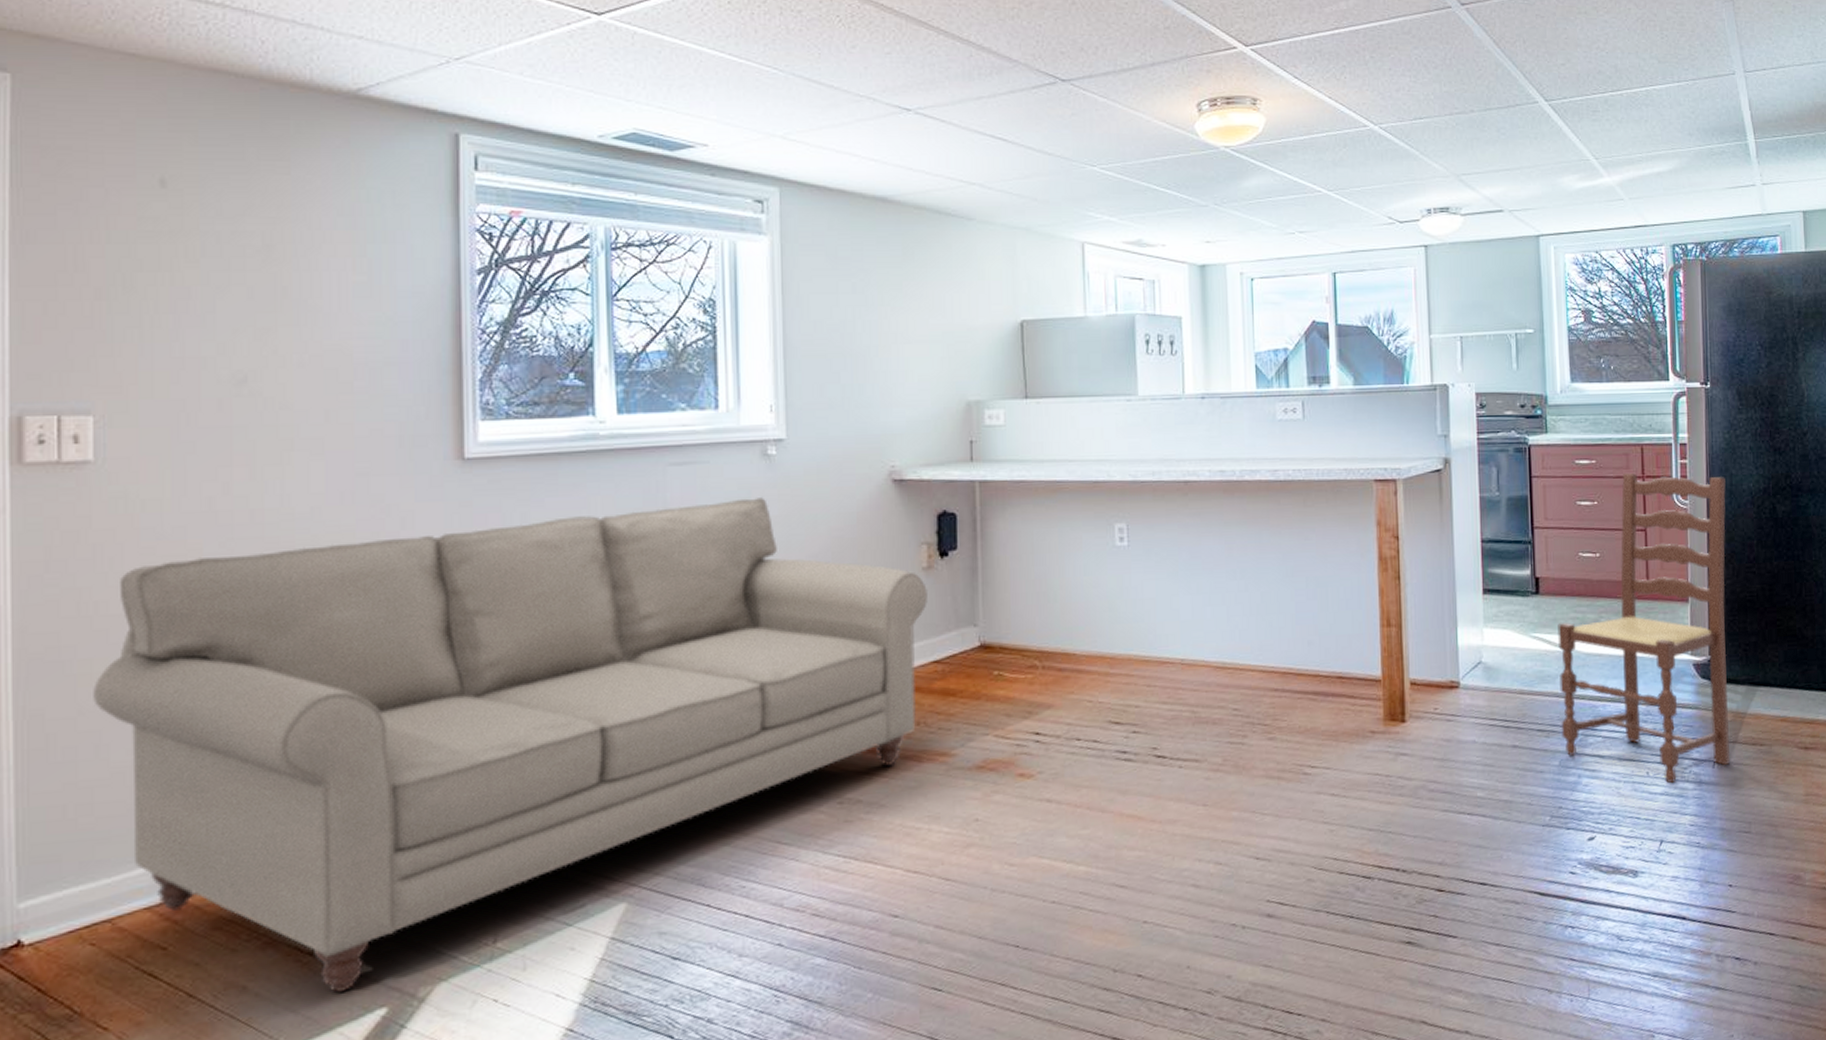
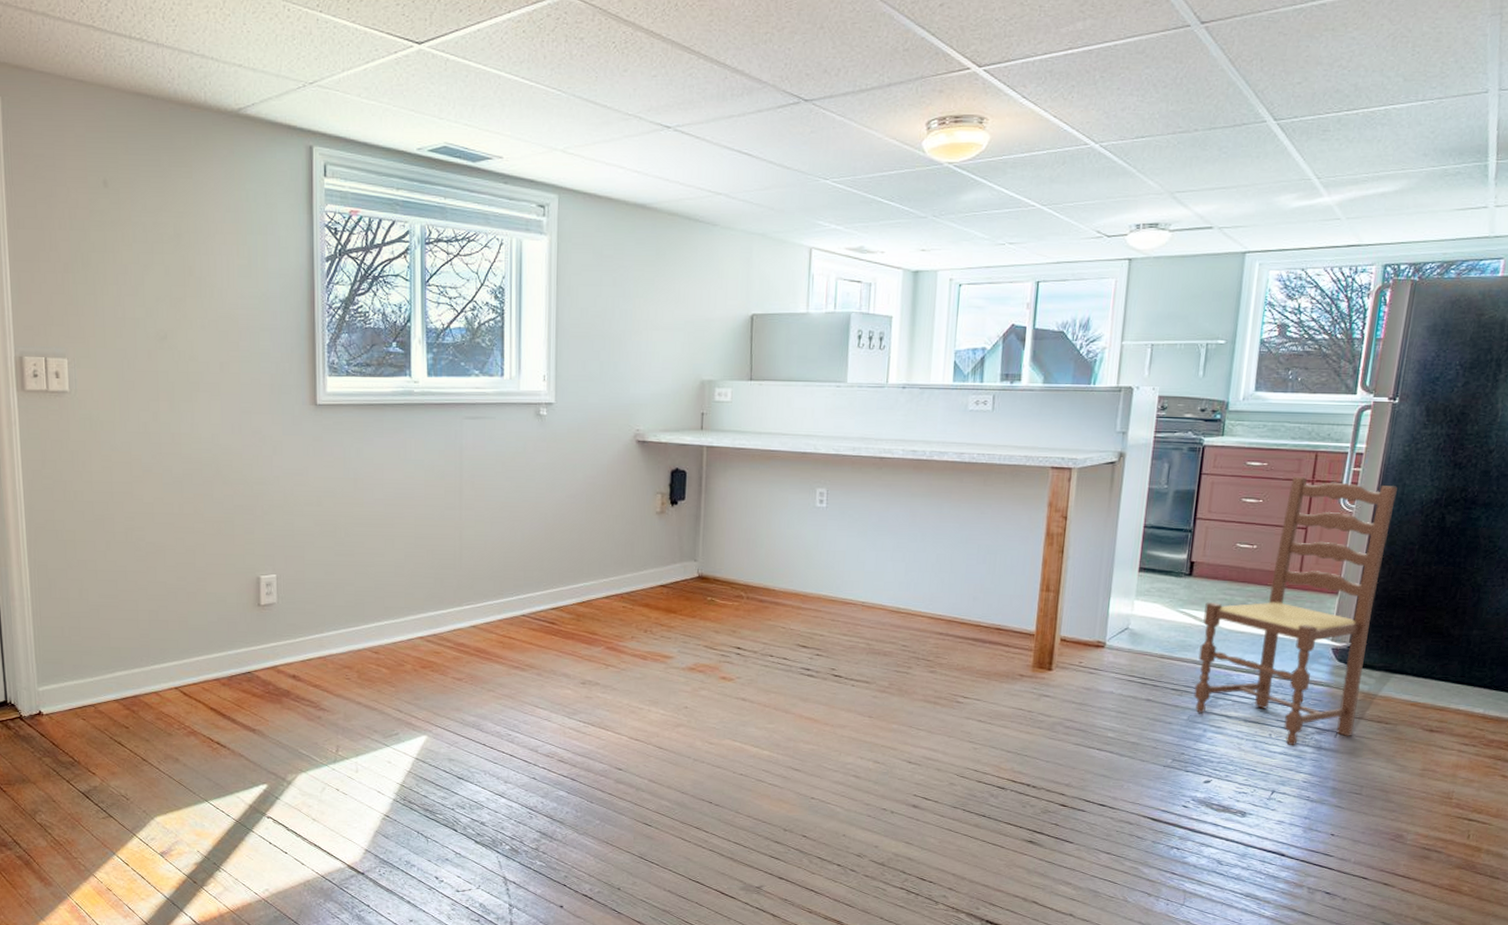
sofa: present [93,497,927,992] -> none [76,448,659,770]

